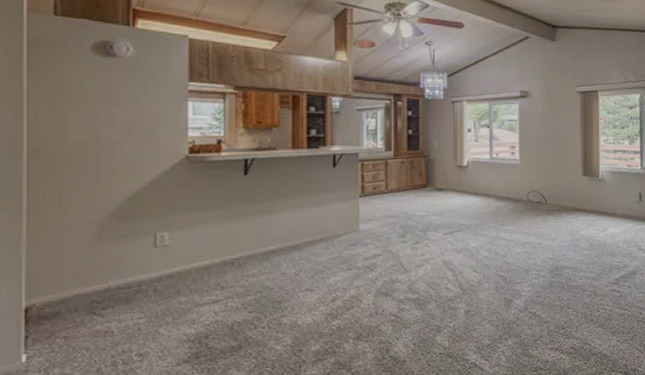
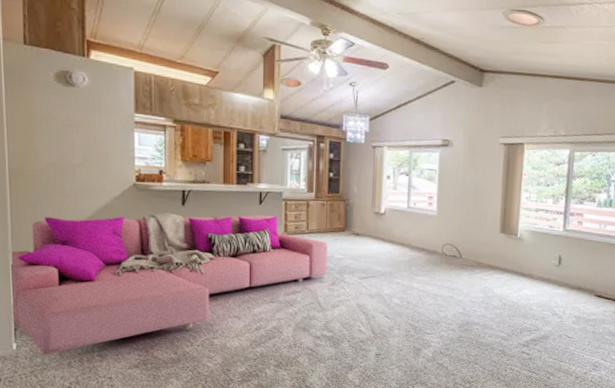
sofa: none [20,177,409,364] -> present [9,213,328,357]

